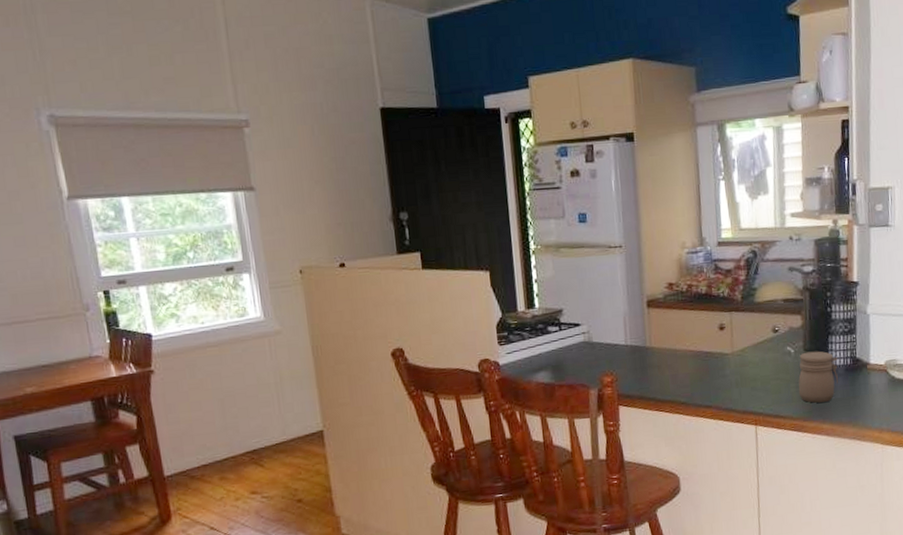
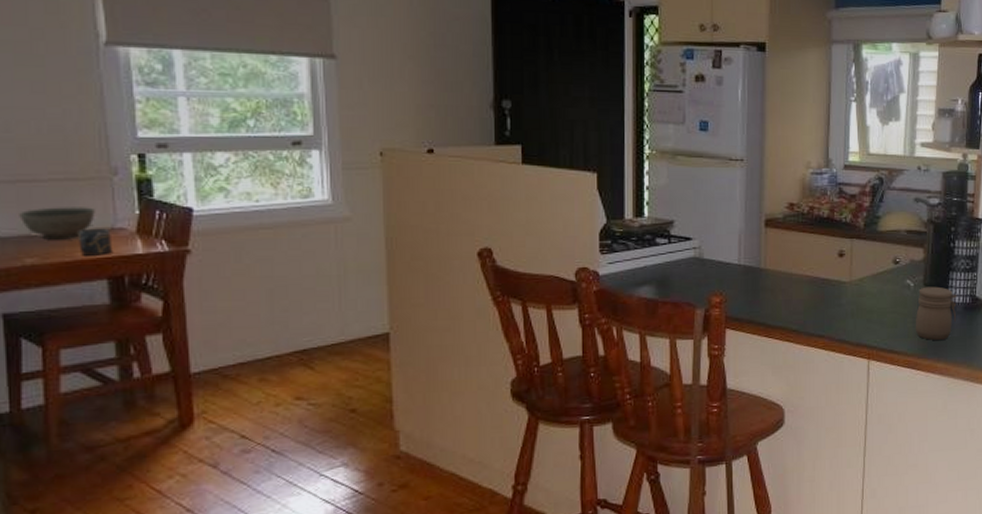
bowl: none [17,340,76,371] -> present [19,207,95,240]
cup: none [64,357,93,382] -> present [78,228,113,256]

